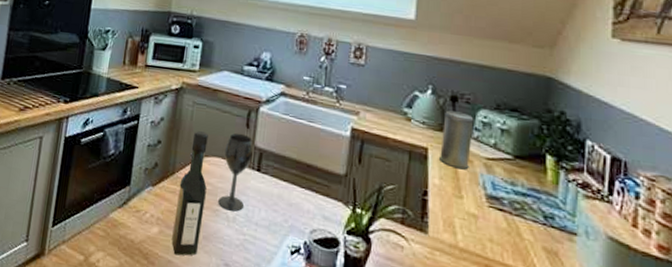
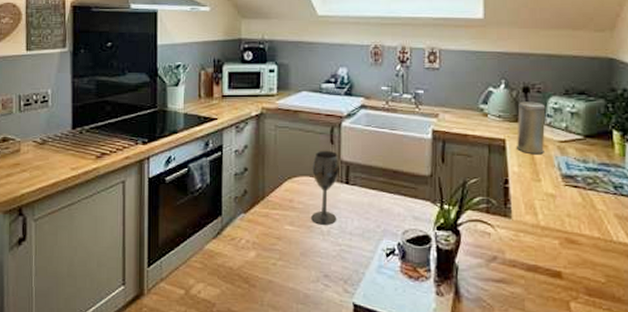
bottle: present [172,131,208,256] -> none [270,154,298,275]

